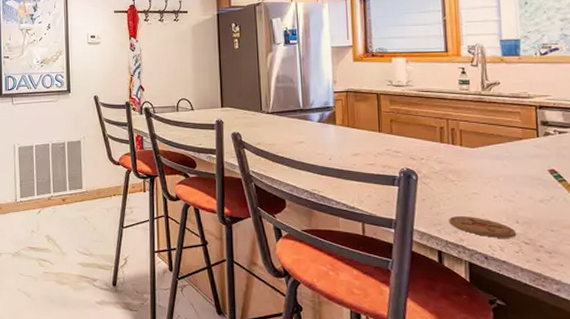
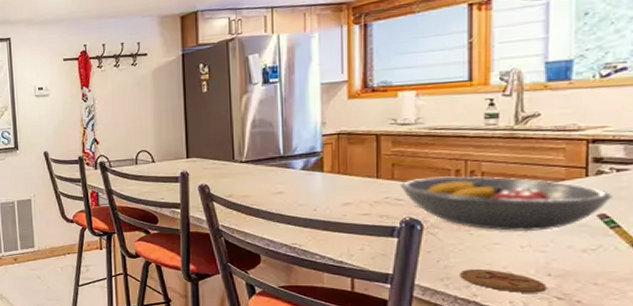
fruit bowl: none [397,133,558,184] -> present [400,176,613,232]

